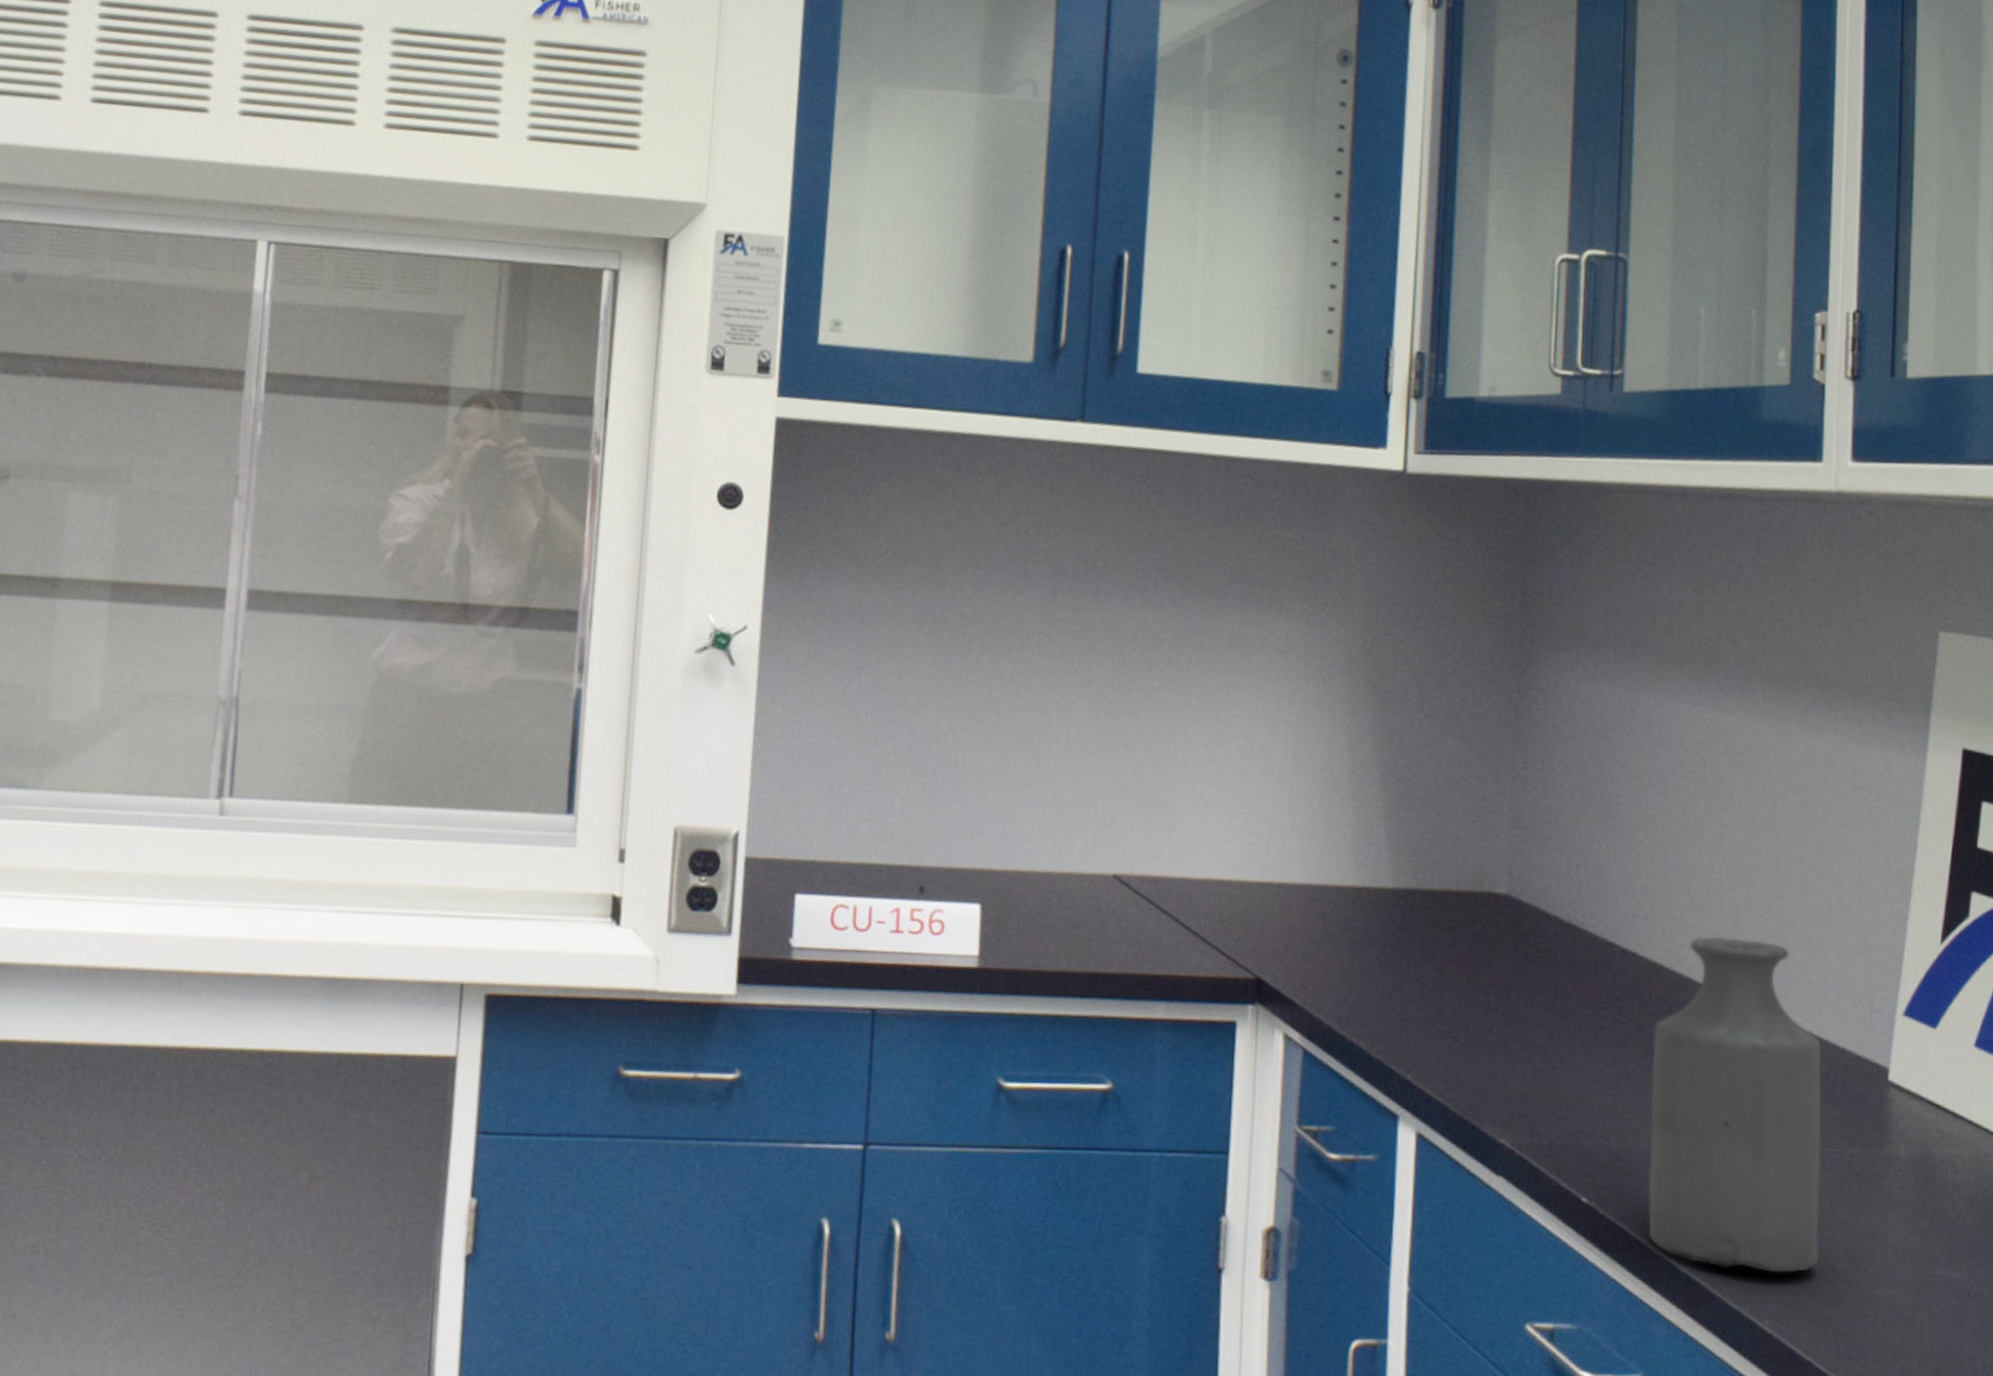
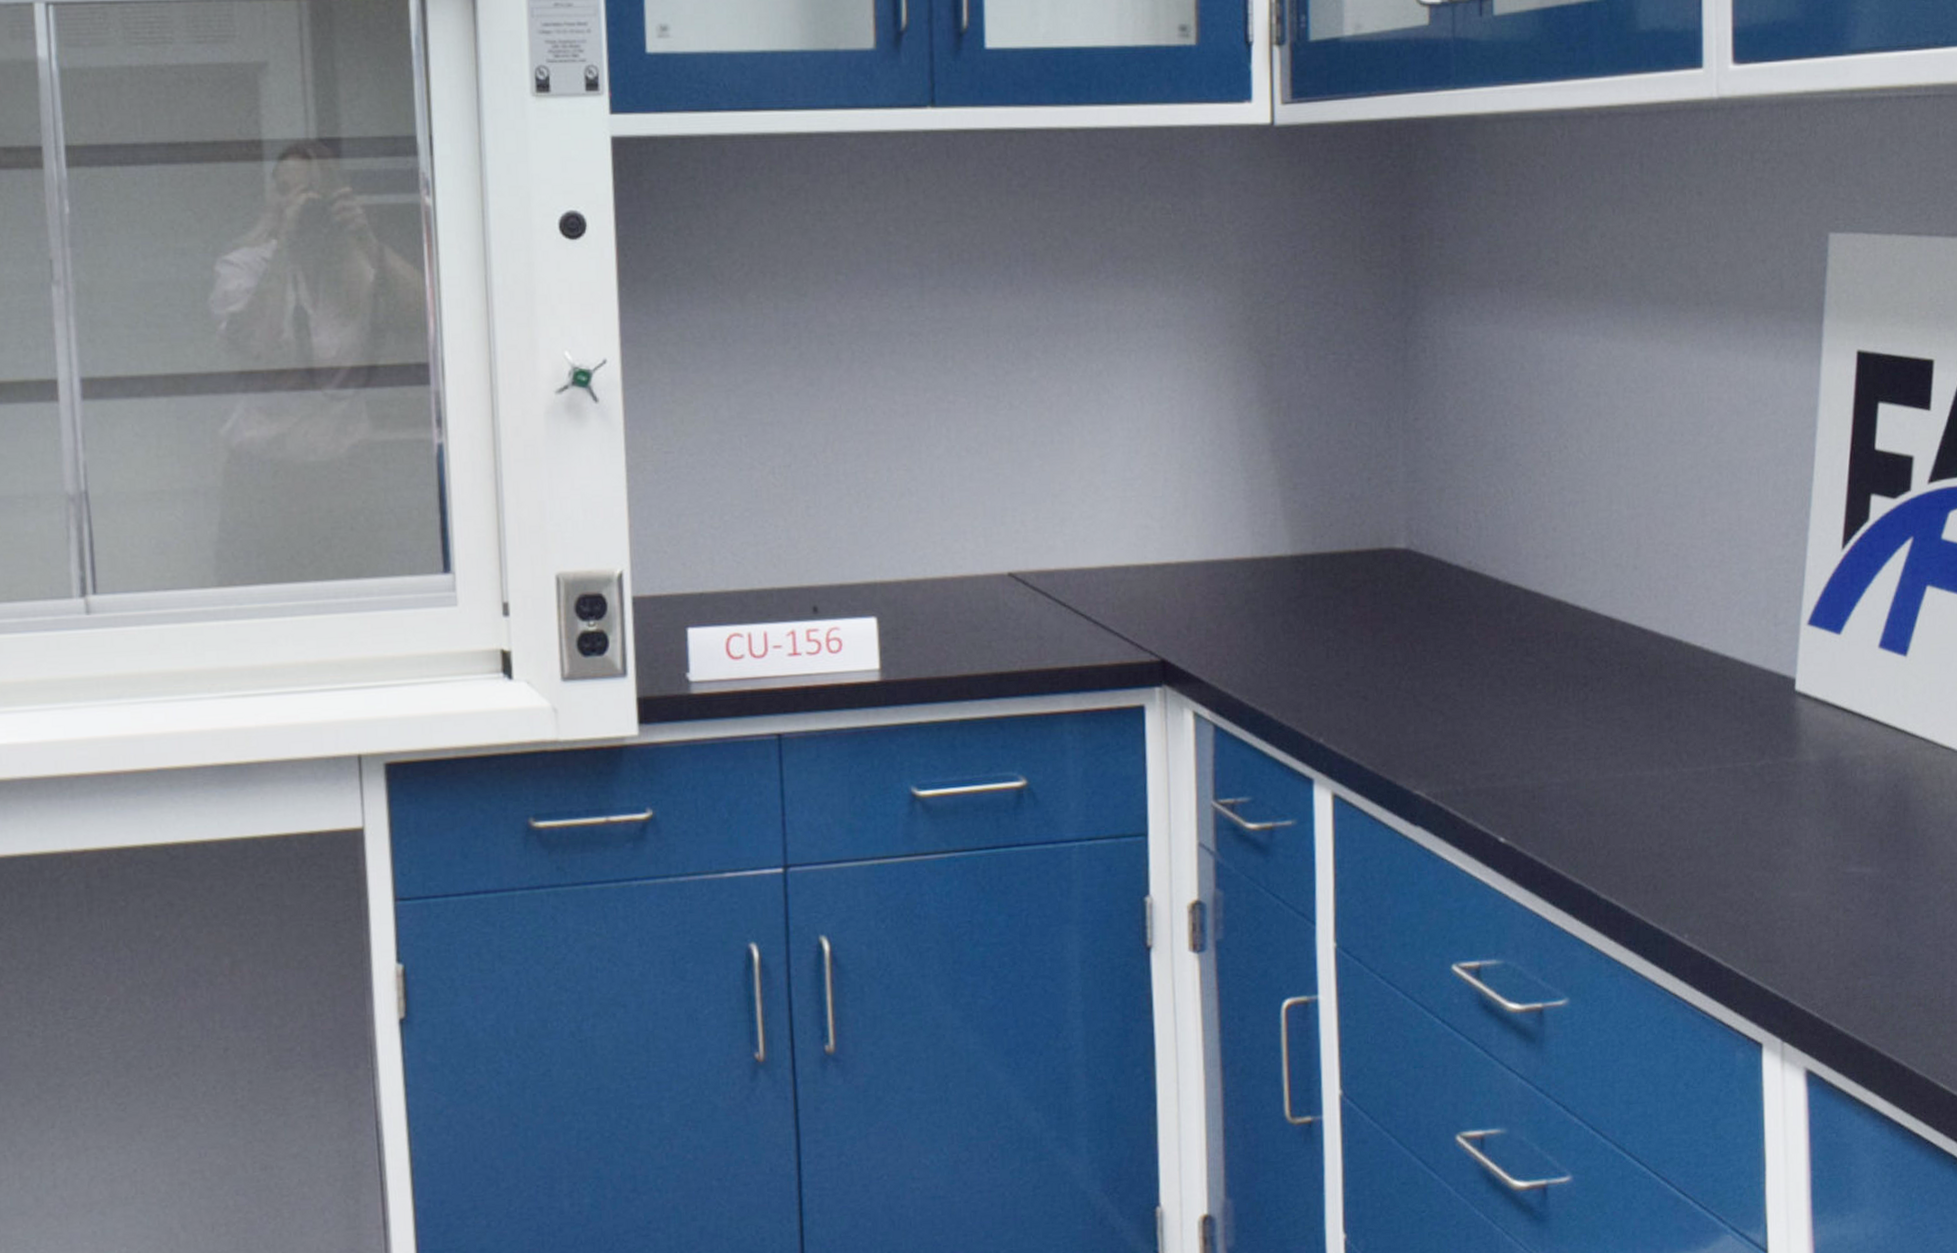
bottle: present [1648,936,1822,1273] -> none [1561,566,1735,890]

